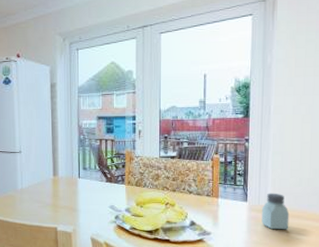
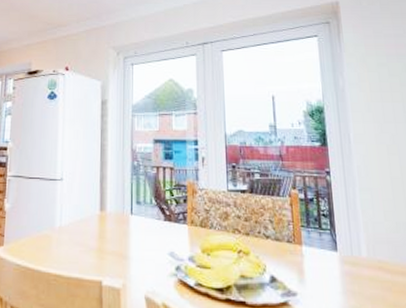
saltshaker: present [261,193,290,230] -> none [356,240,394,291]

